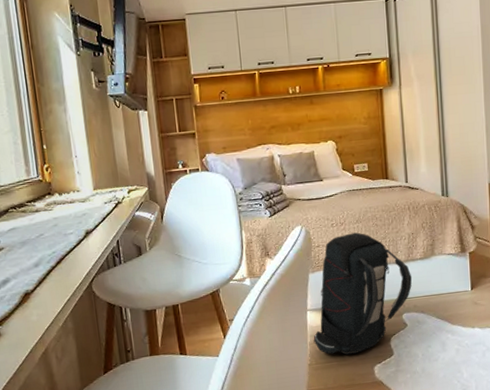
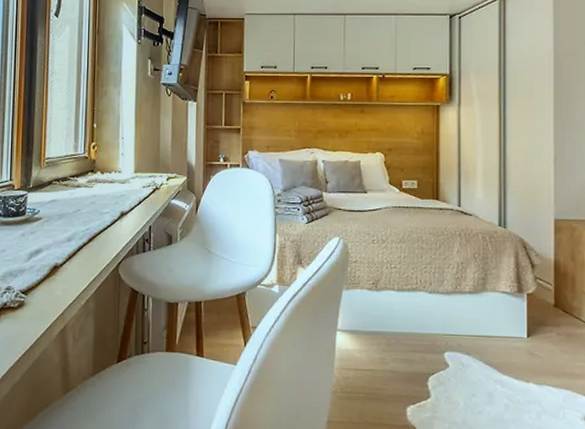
backpack: present [313,232,413,355] -> none [340,253,459,388]

